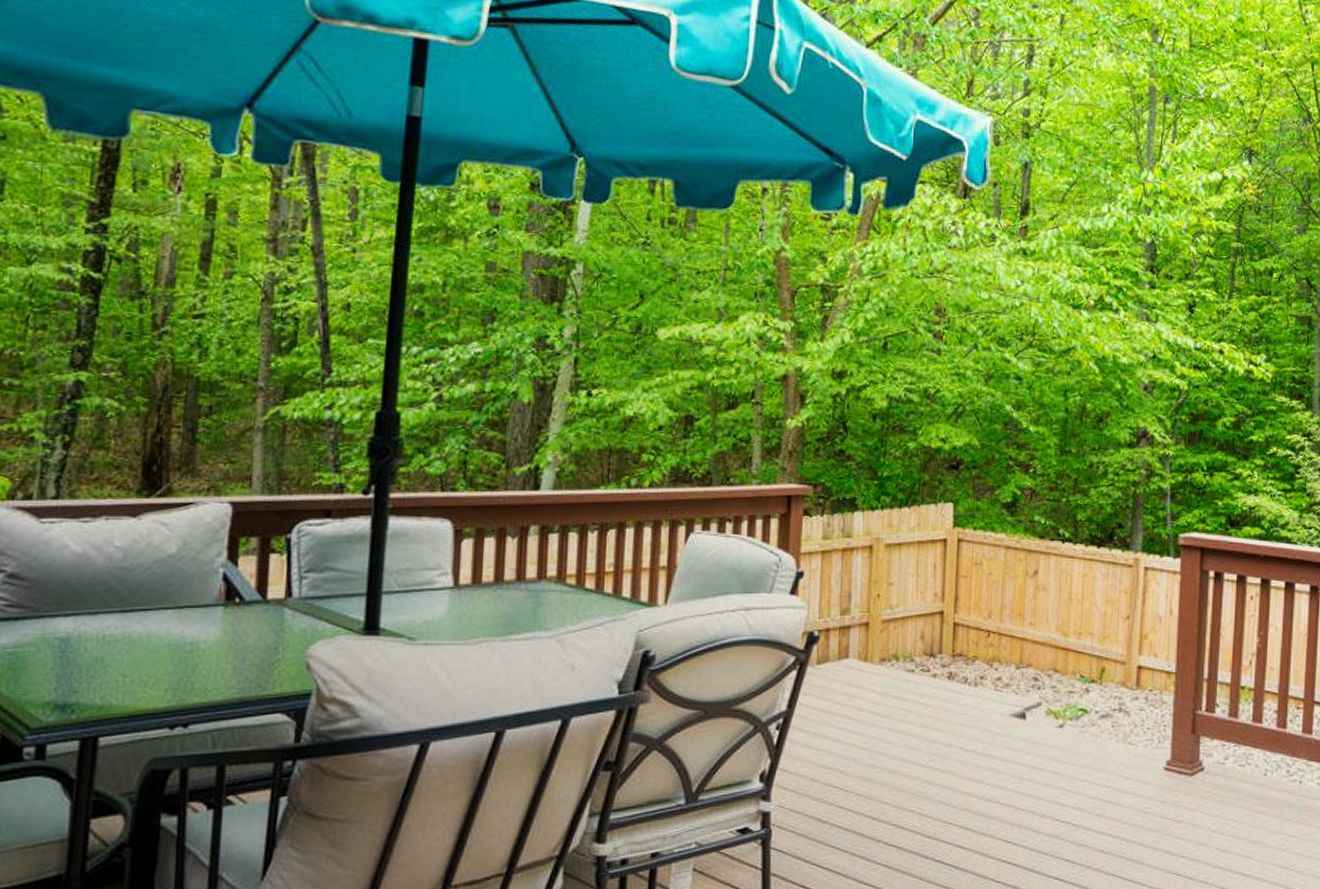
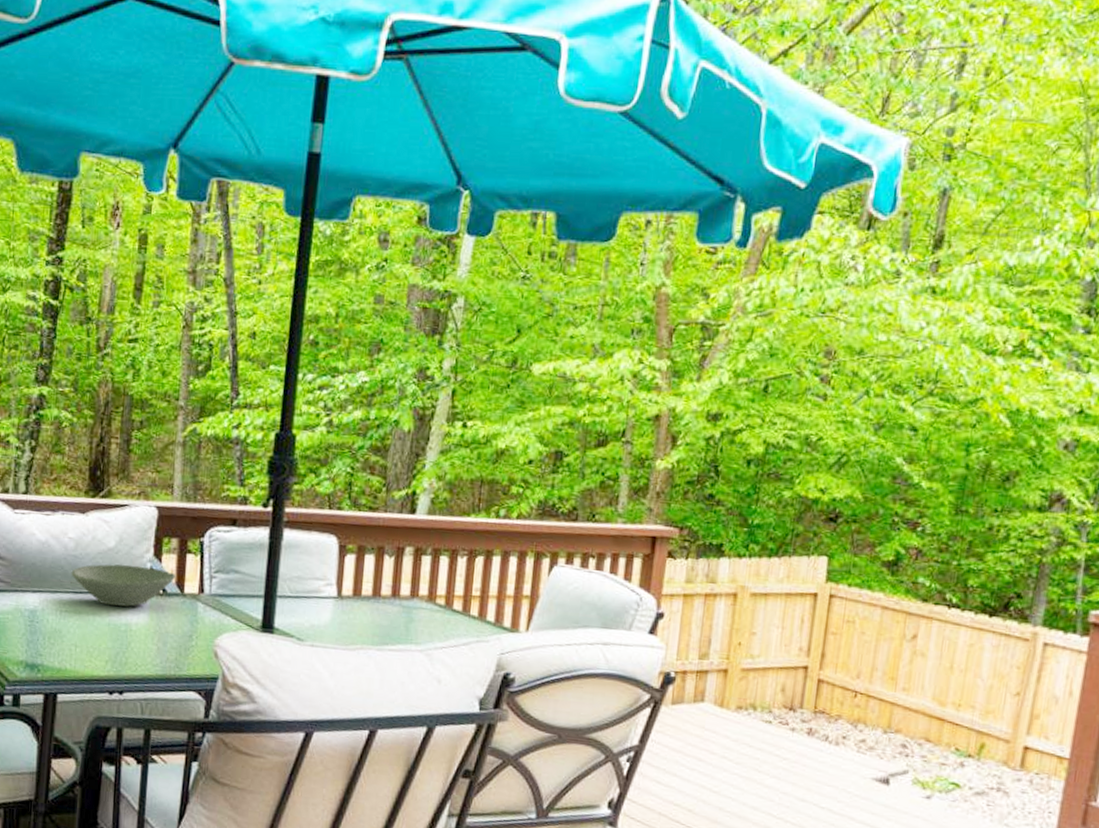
bowl: none [118,572,257,623] -> present [71,564,176,607]

